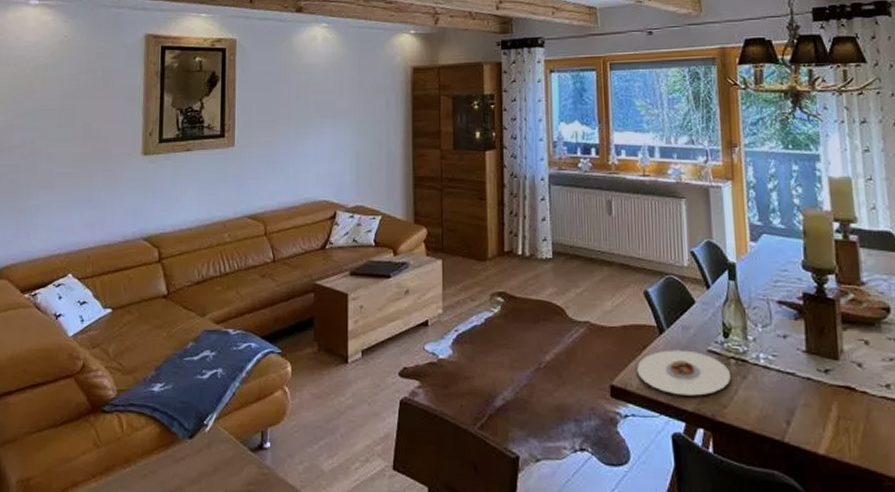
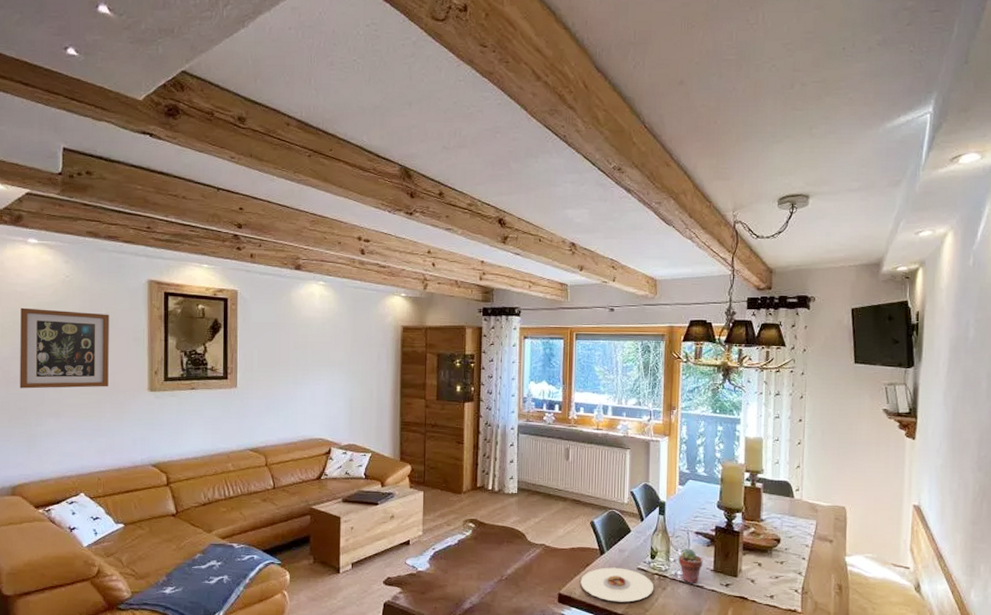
wall art: none [13,72,105,159] -> present [20,307,109,389]
potted succulent: none [759,323,792,370] -> present [678,548,703,584]

